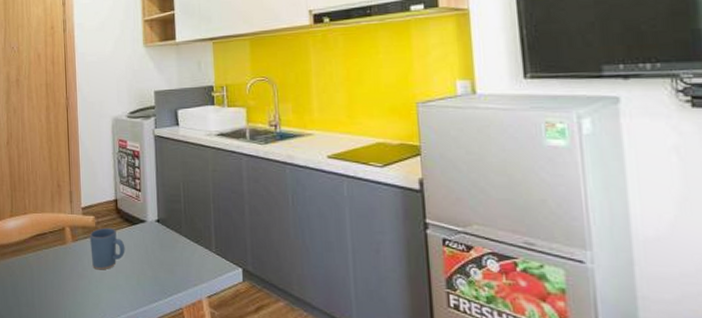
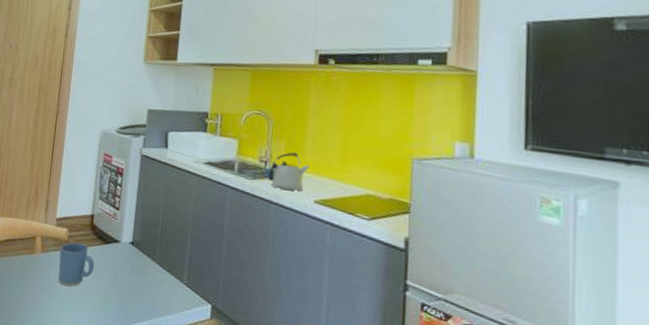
kettle: none [279,112,318,149] -> present [268,152,309,191]

